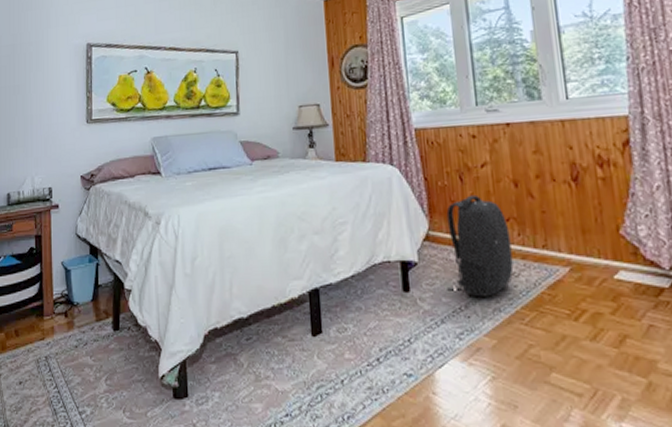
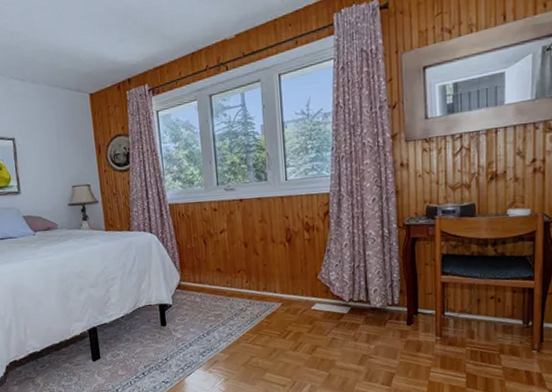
backpack: present [446,194,514,297] -> none [193,254,242,327]

